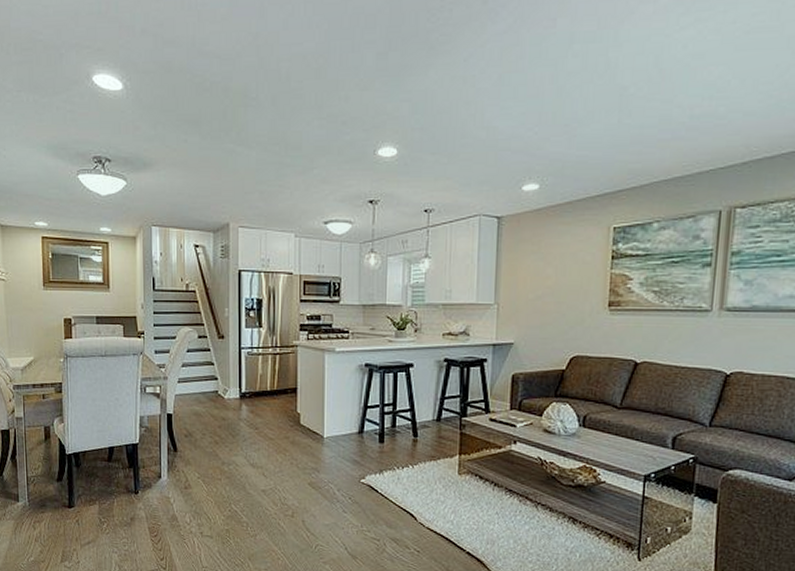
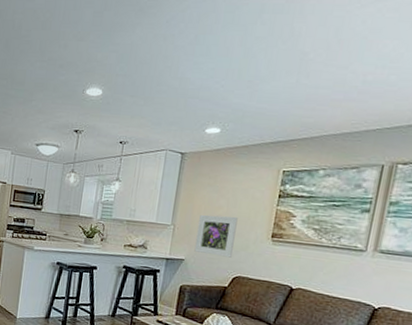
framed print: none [524,286,569,335] -> present [194,215,238,258]

